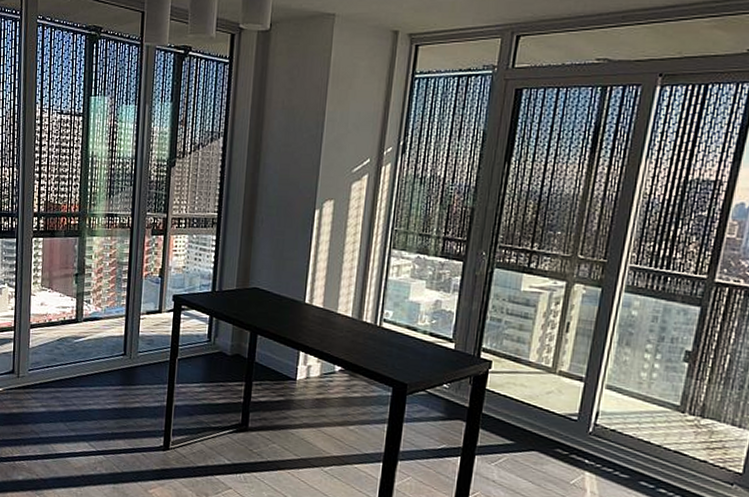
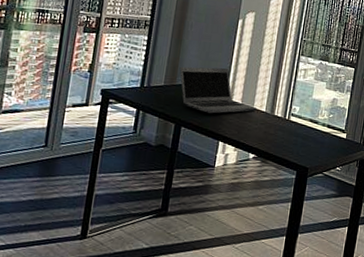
laptop: none [251,267,342,320] -> present [179,66,257,114]

